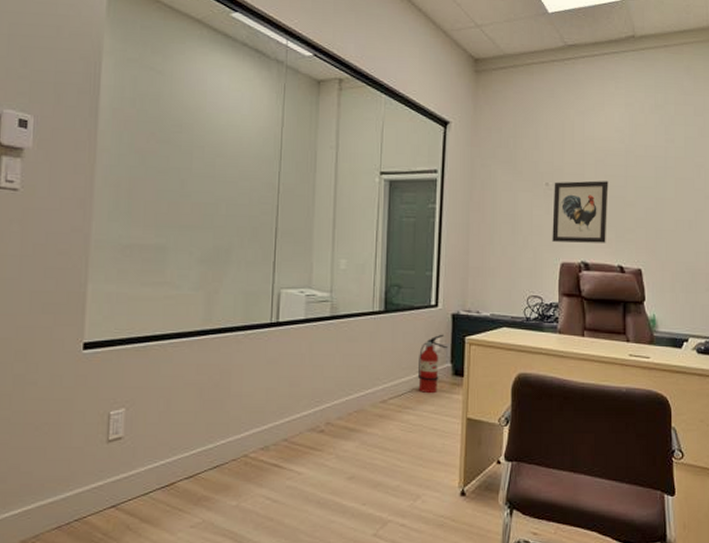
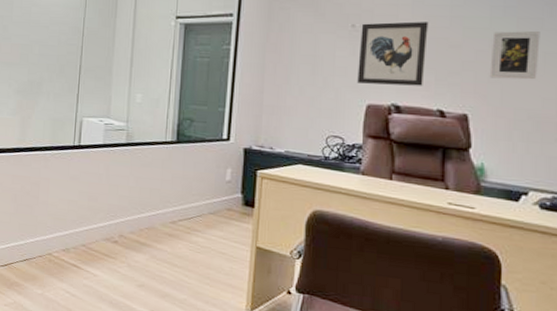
fire extinguisher: present [417,334,448,393] -> none [207,166,239,220]
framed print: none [656,190,692,235] -> present [489,31,540,80]

